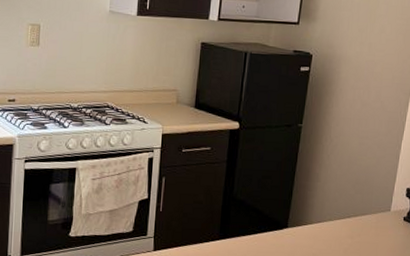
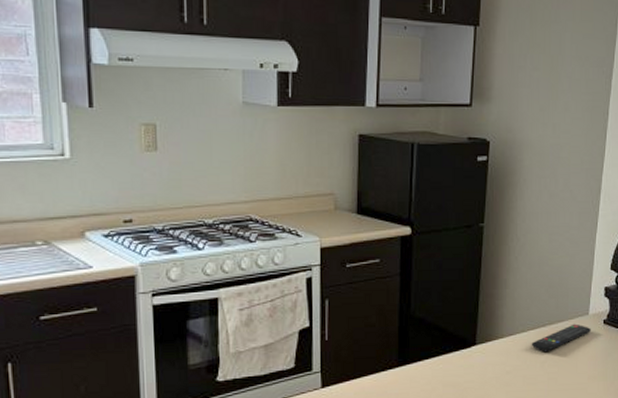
remote control: none [336,218,392,240] -> present [531,323,591,352]

